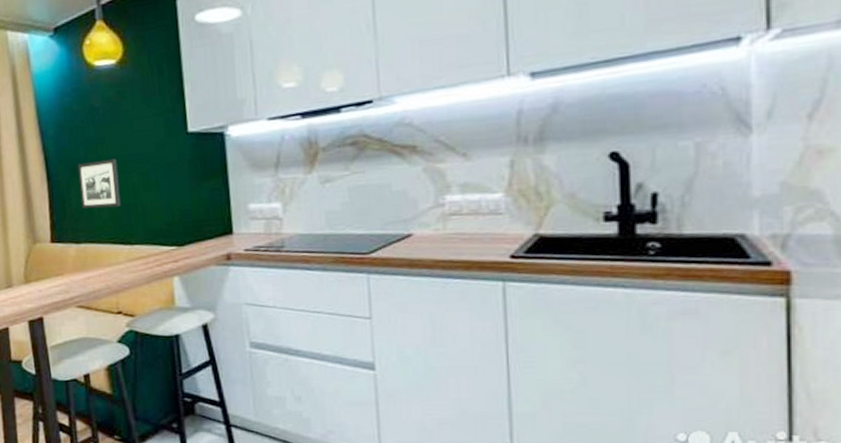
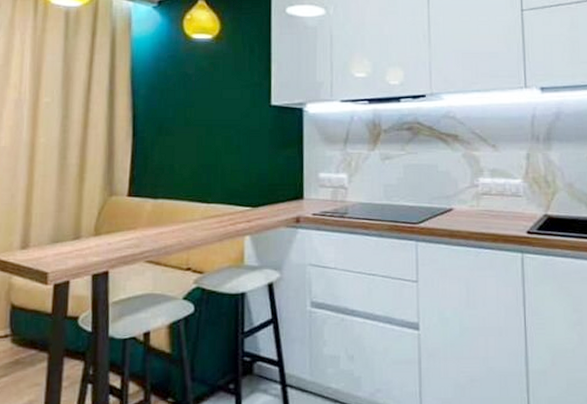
picture frame: present [77,159,121,208] -> none [163,122,203,167]

